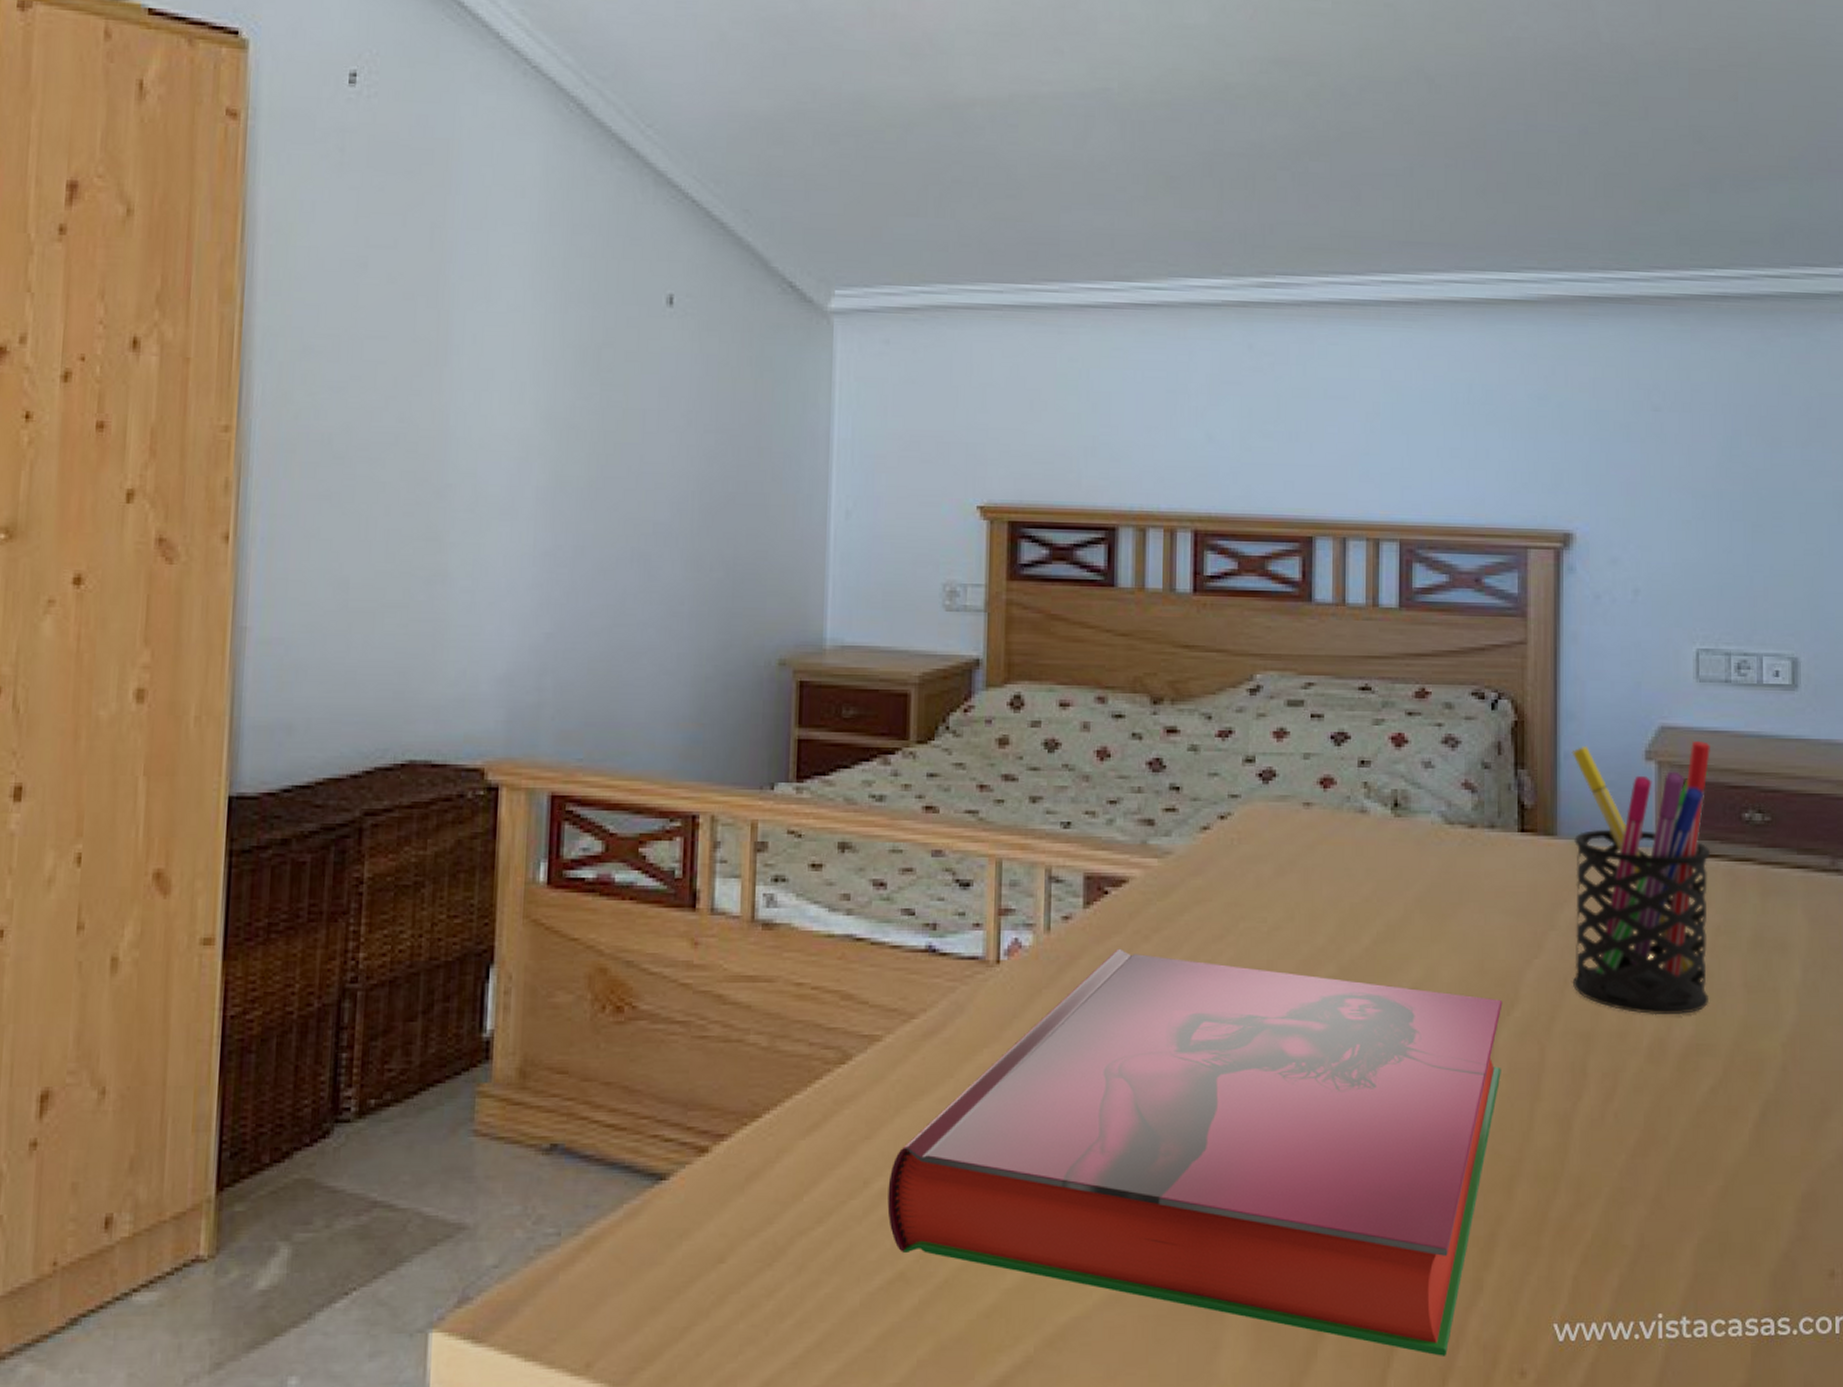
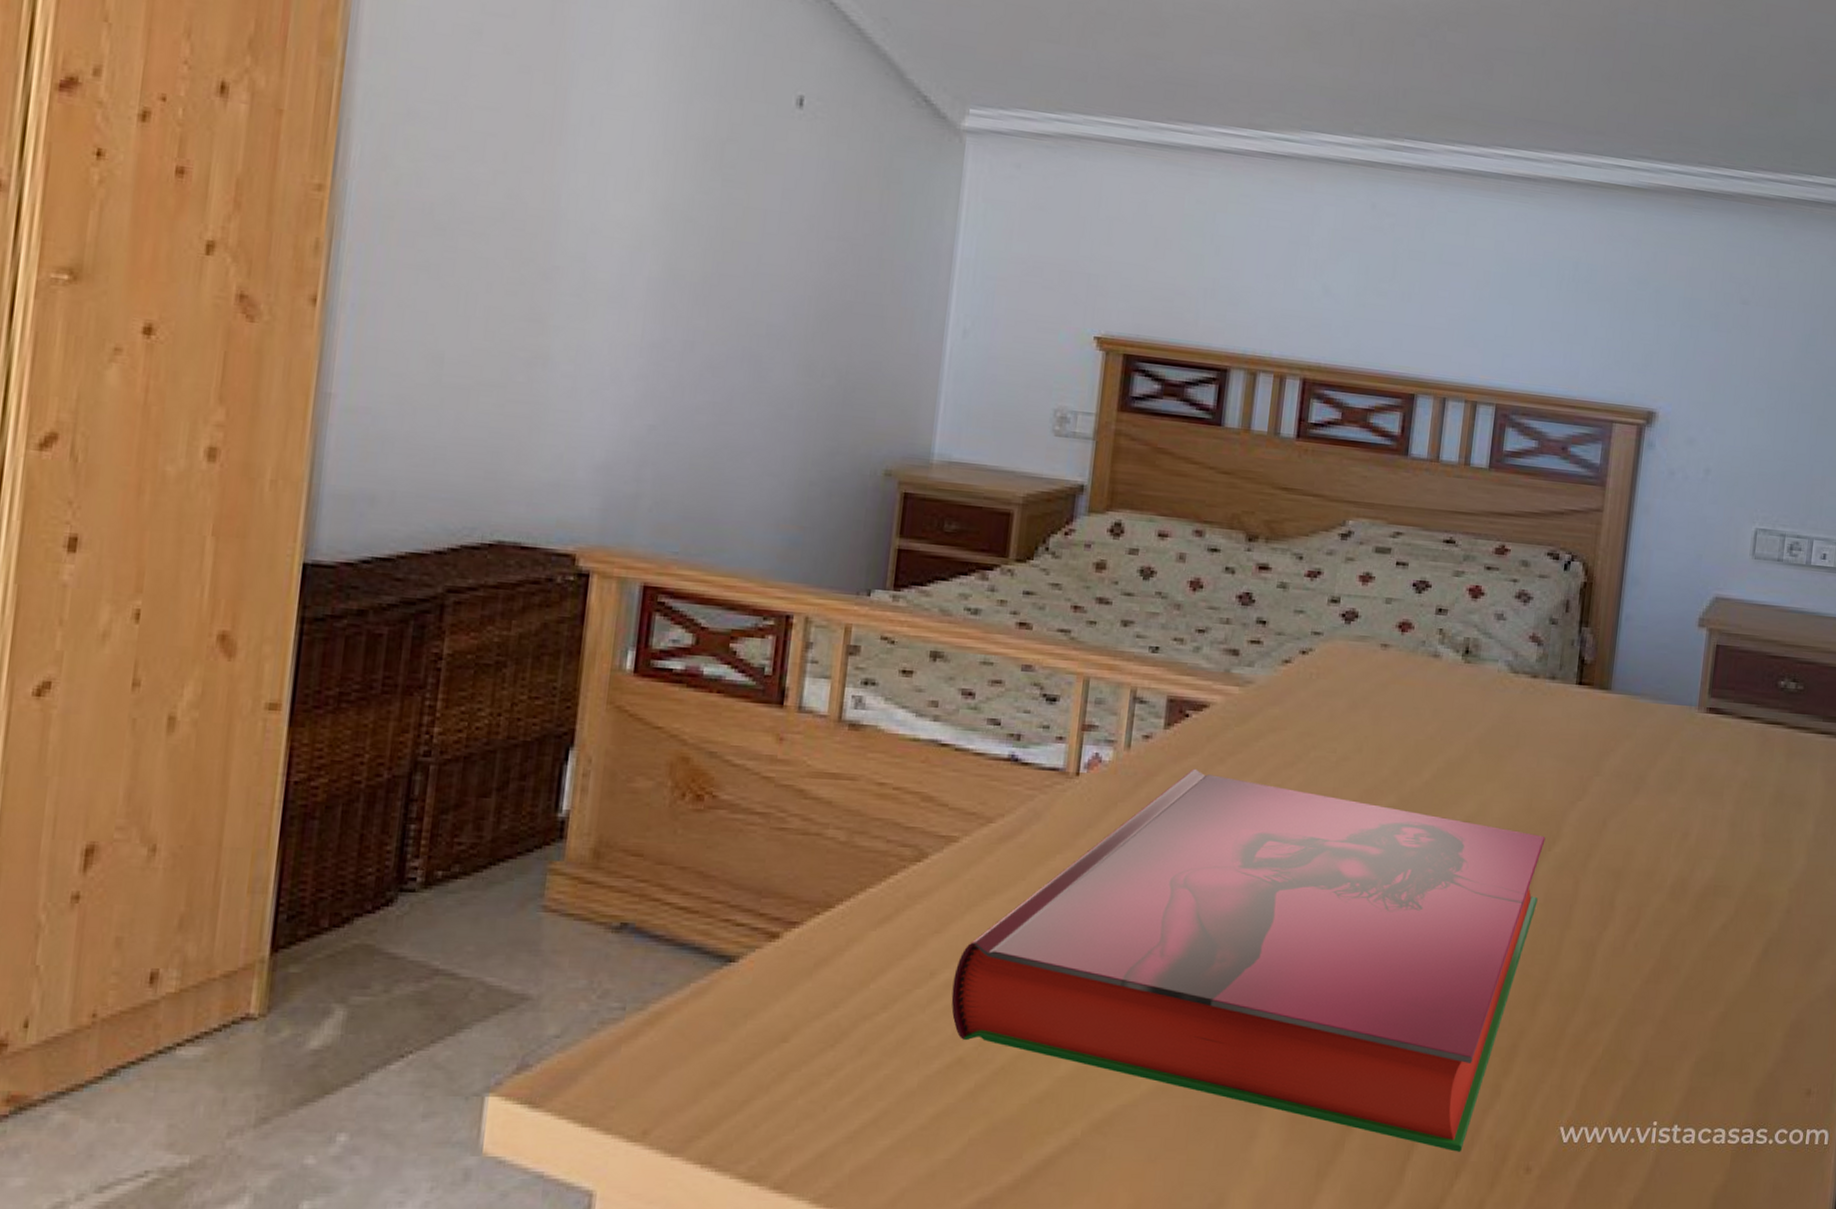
pen holder: present [1571,741,1711,1015] -> none [1611,609,1758,859]

